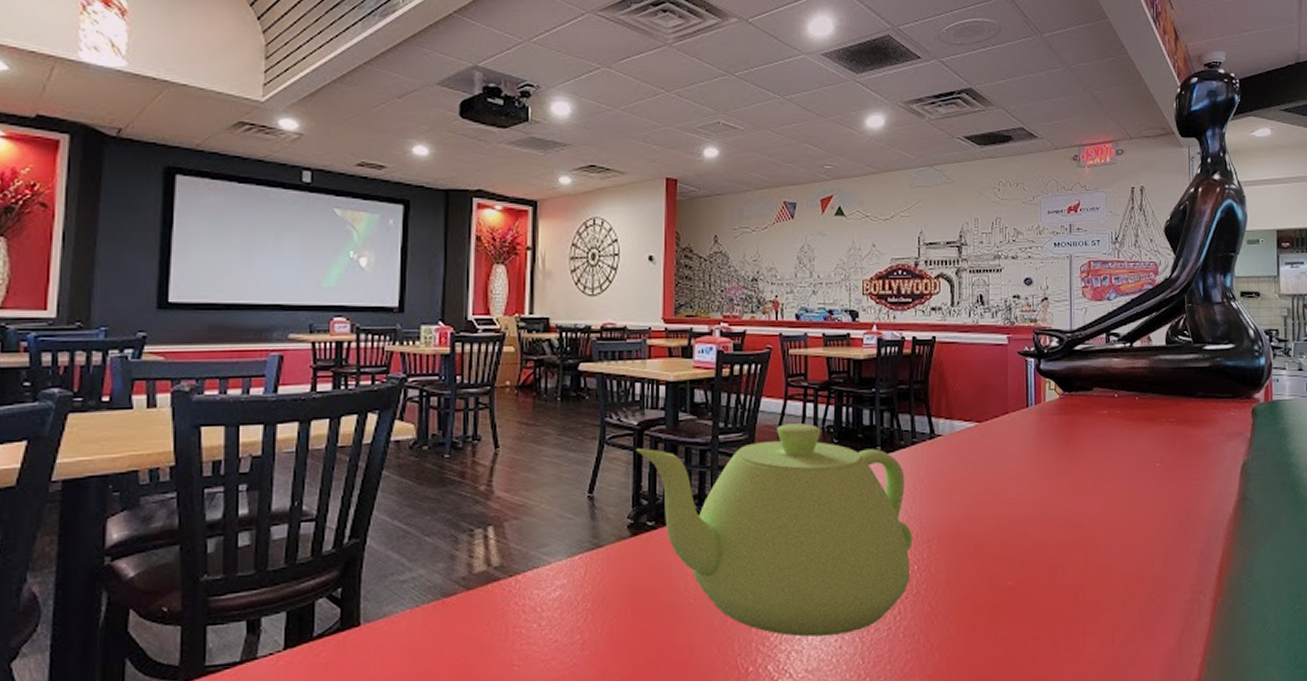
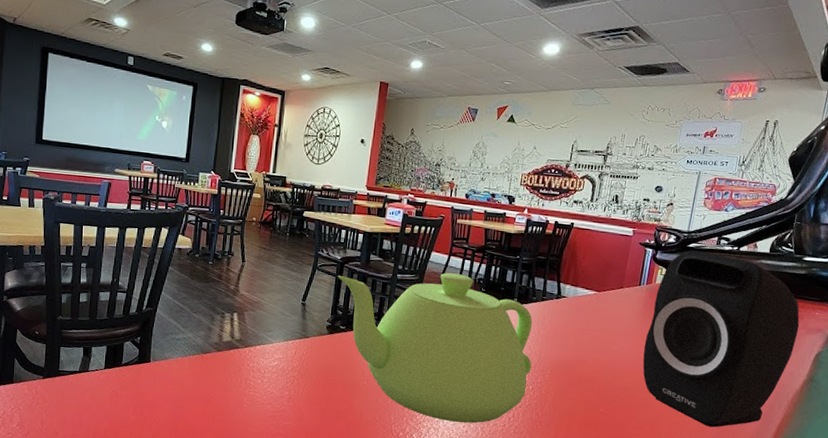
speaker: none [1046,353,1217,582] -> present [642,250,800,428]

